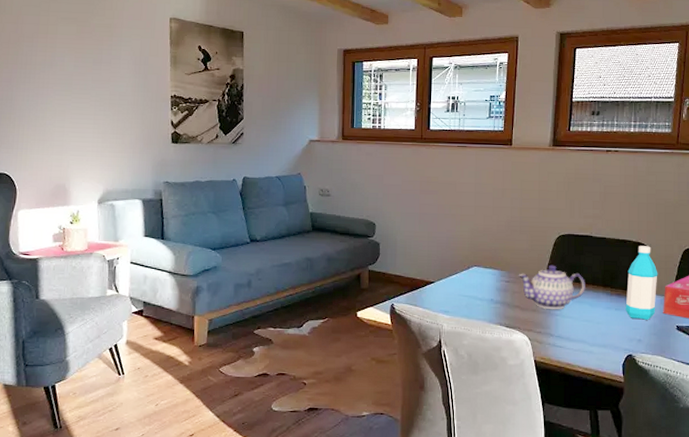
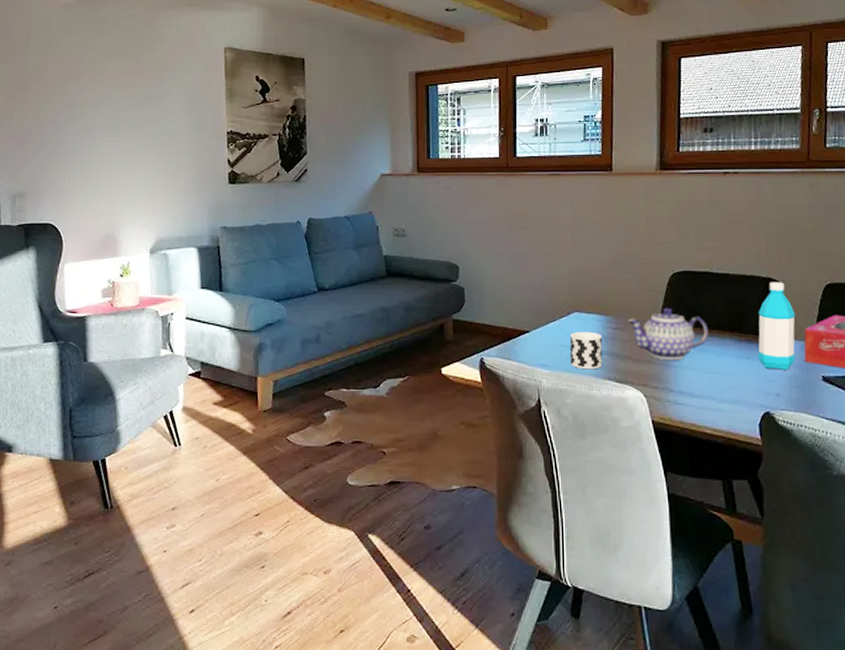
cup: none [468,283,496,316] -> present [569,331,603,370]

